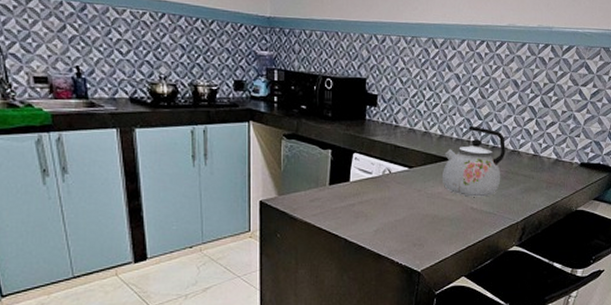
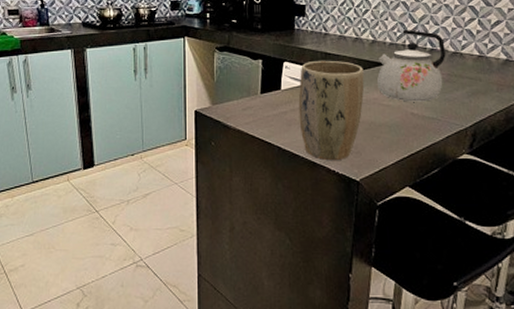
plant pot: none [366,153,430,252] -> present [298,60,365,160]

